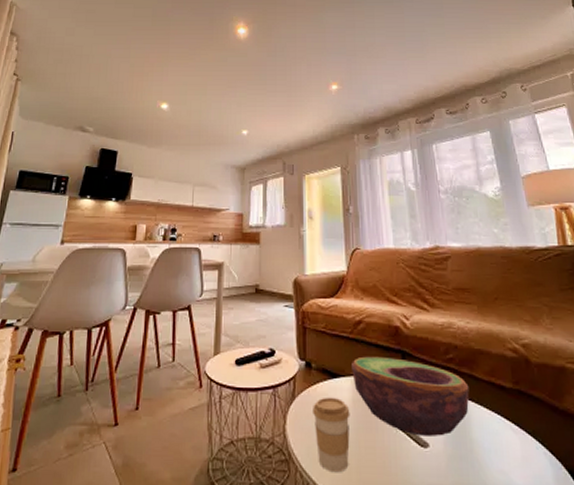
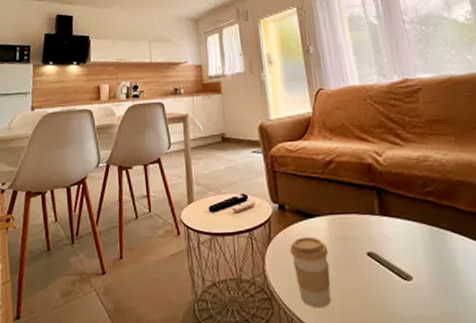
bowl: present [352,356,470,436] -> none [325,194,452,270]

